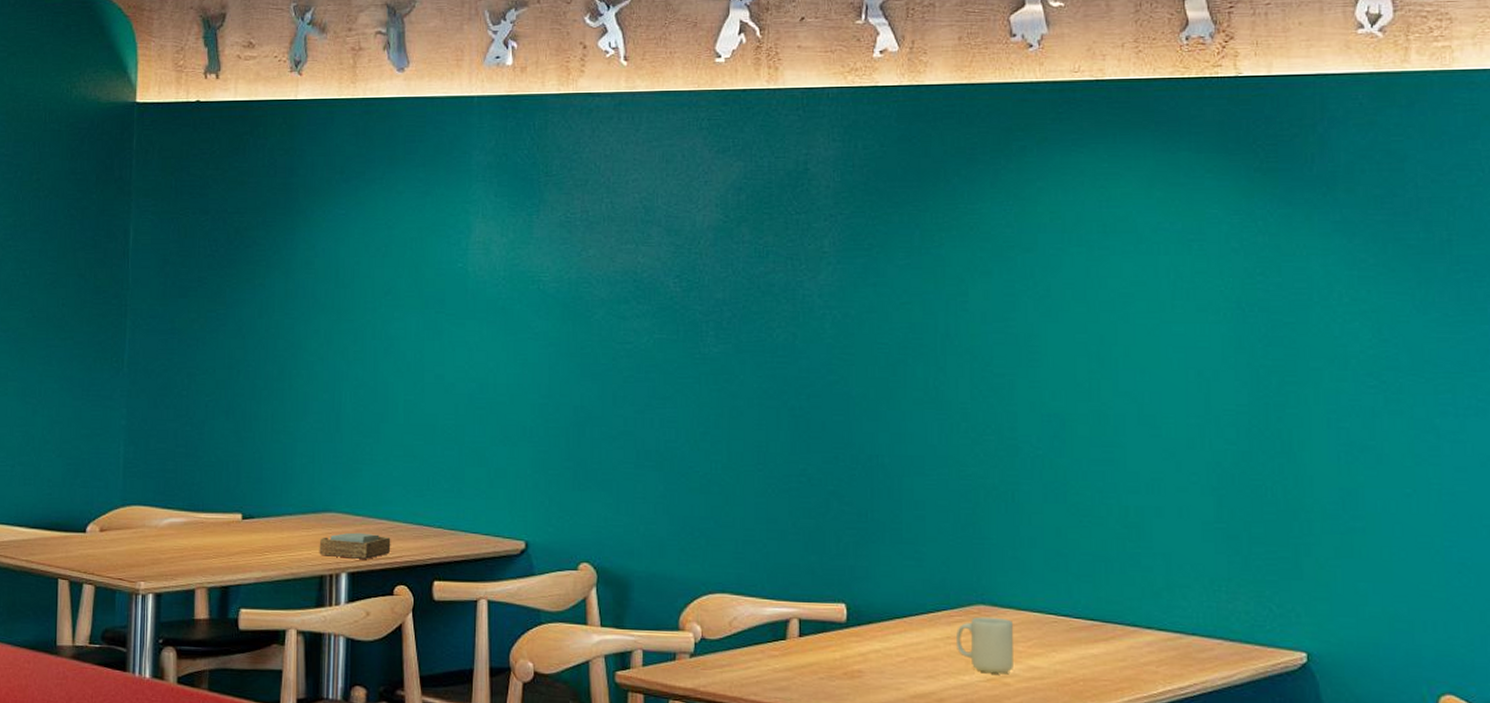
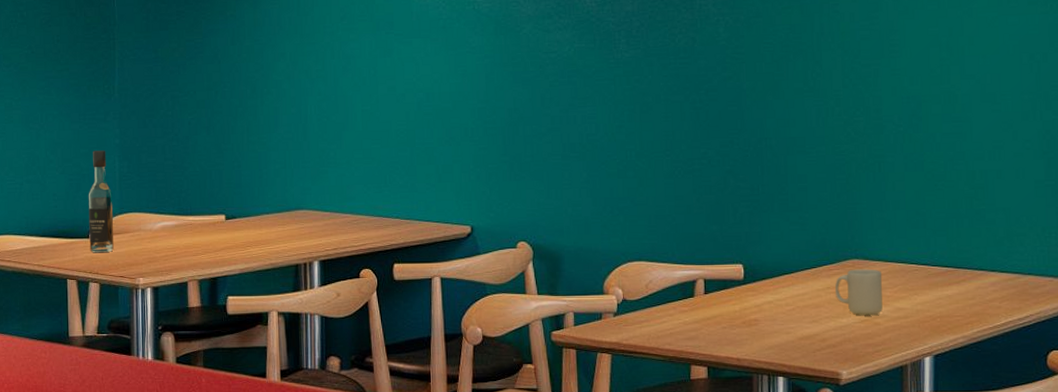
bottle: none [86,432,115,551] -> present [88,150,114,253]
napkin holder: present [319,532,391,559] -> none [293,226,356,248]

